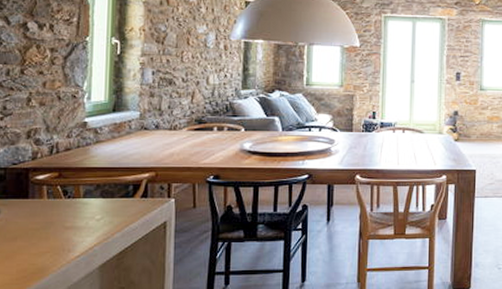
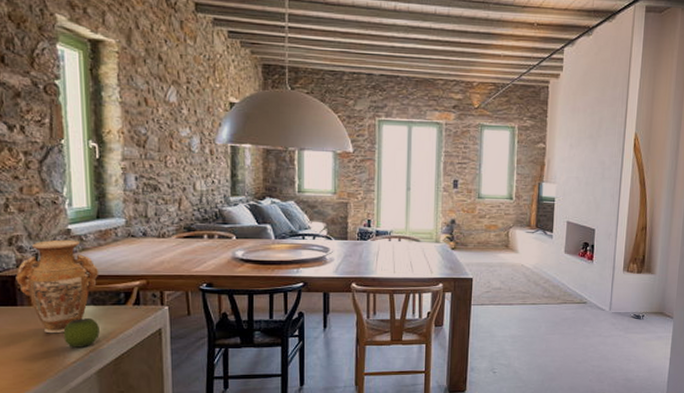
vase: none [30,132,111,227] -> present [15,239,99,334]
apple: none [70,211,106,241] -> present [63,318,100,348]

